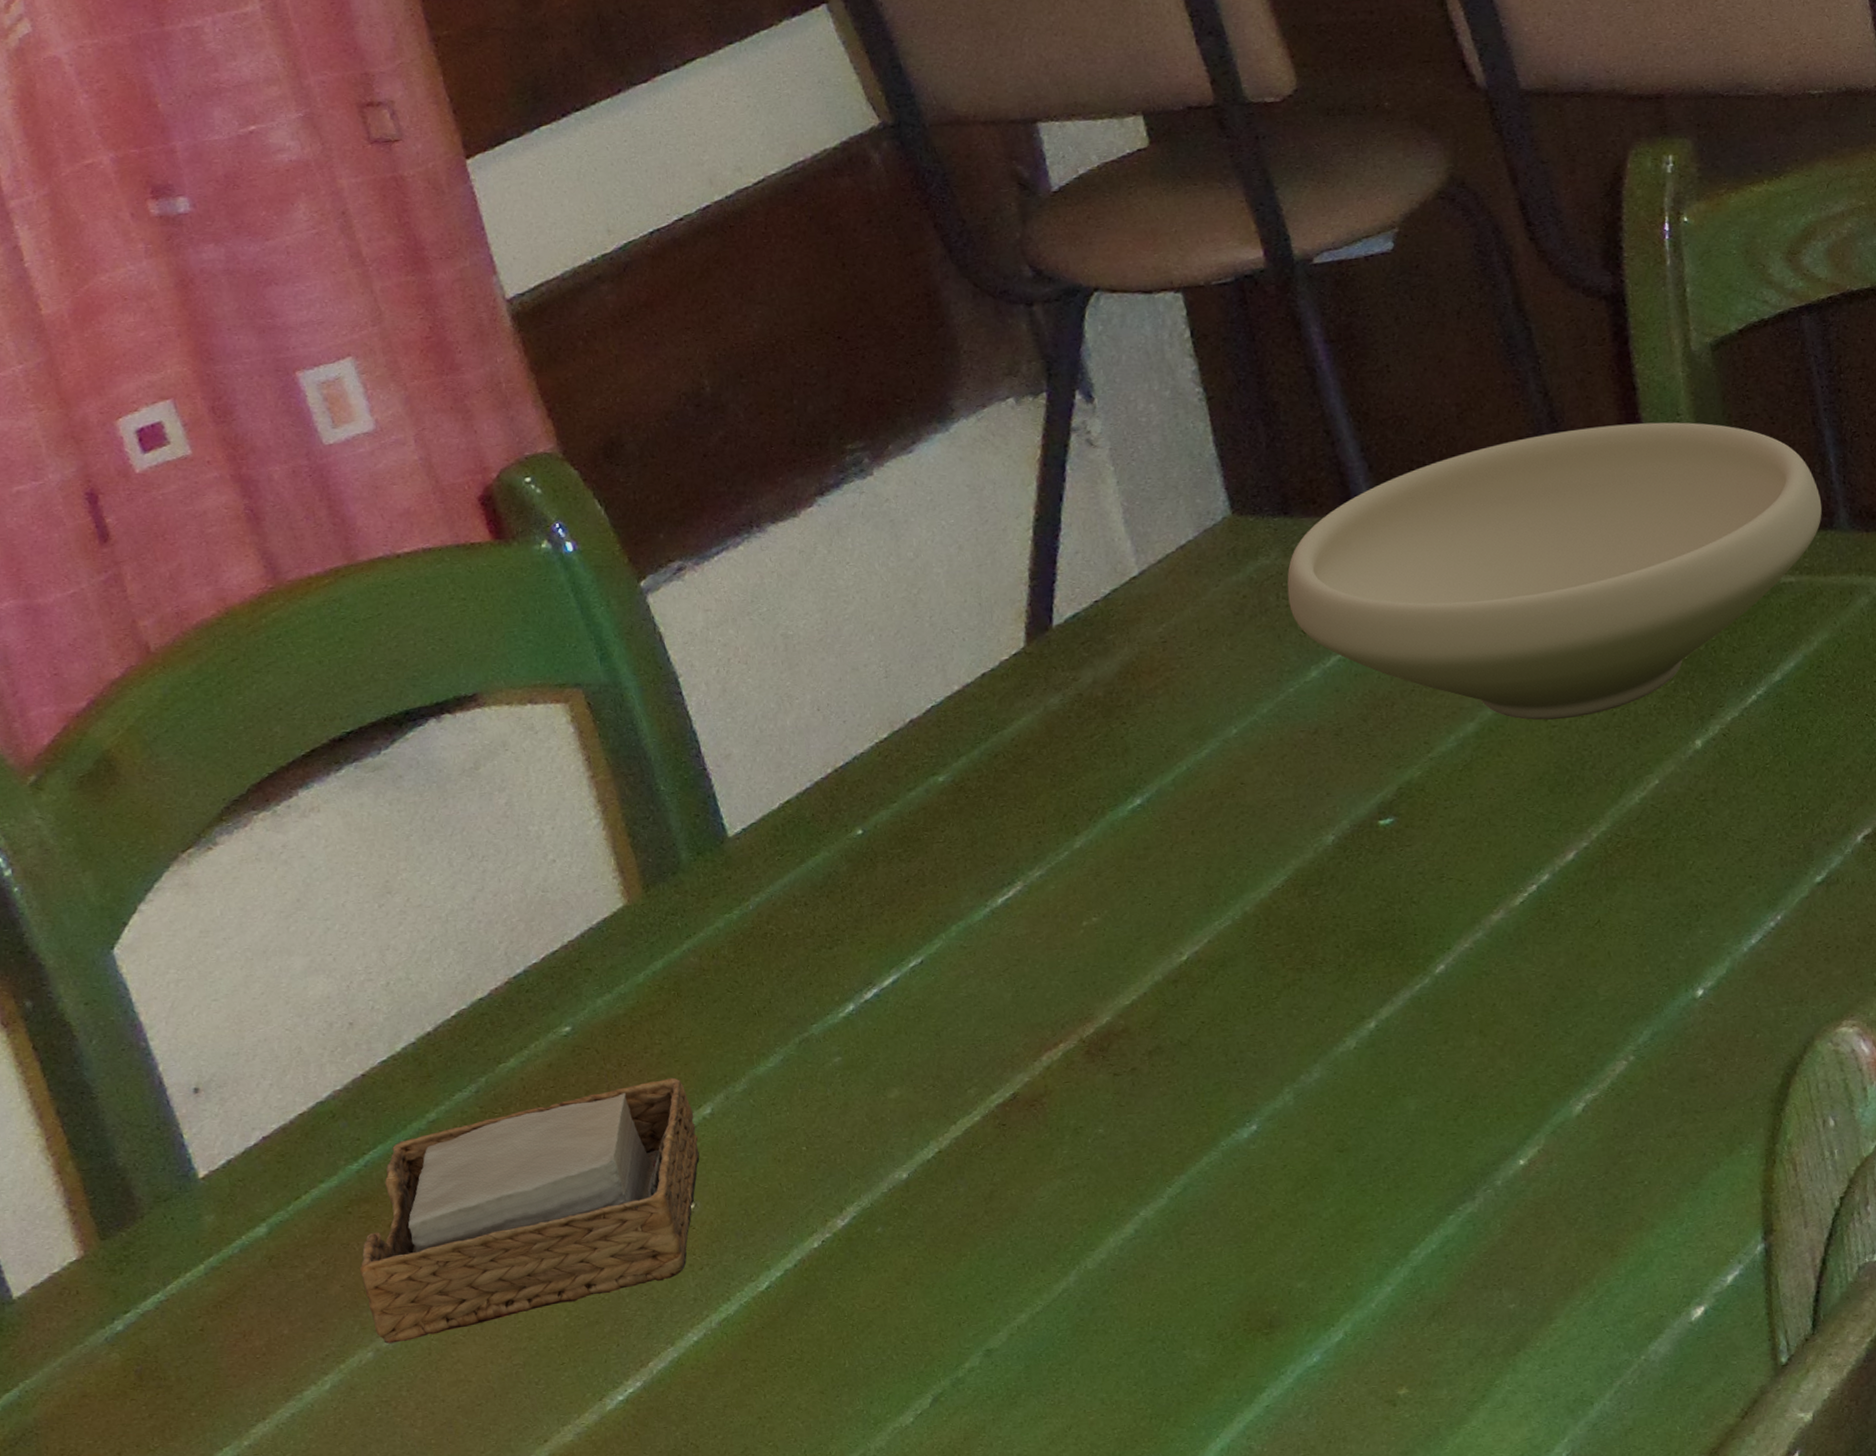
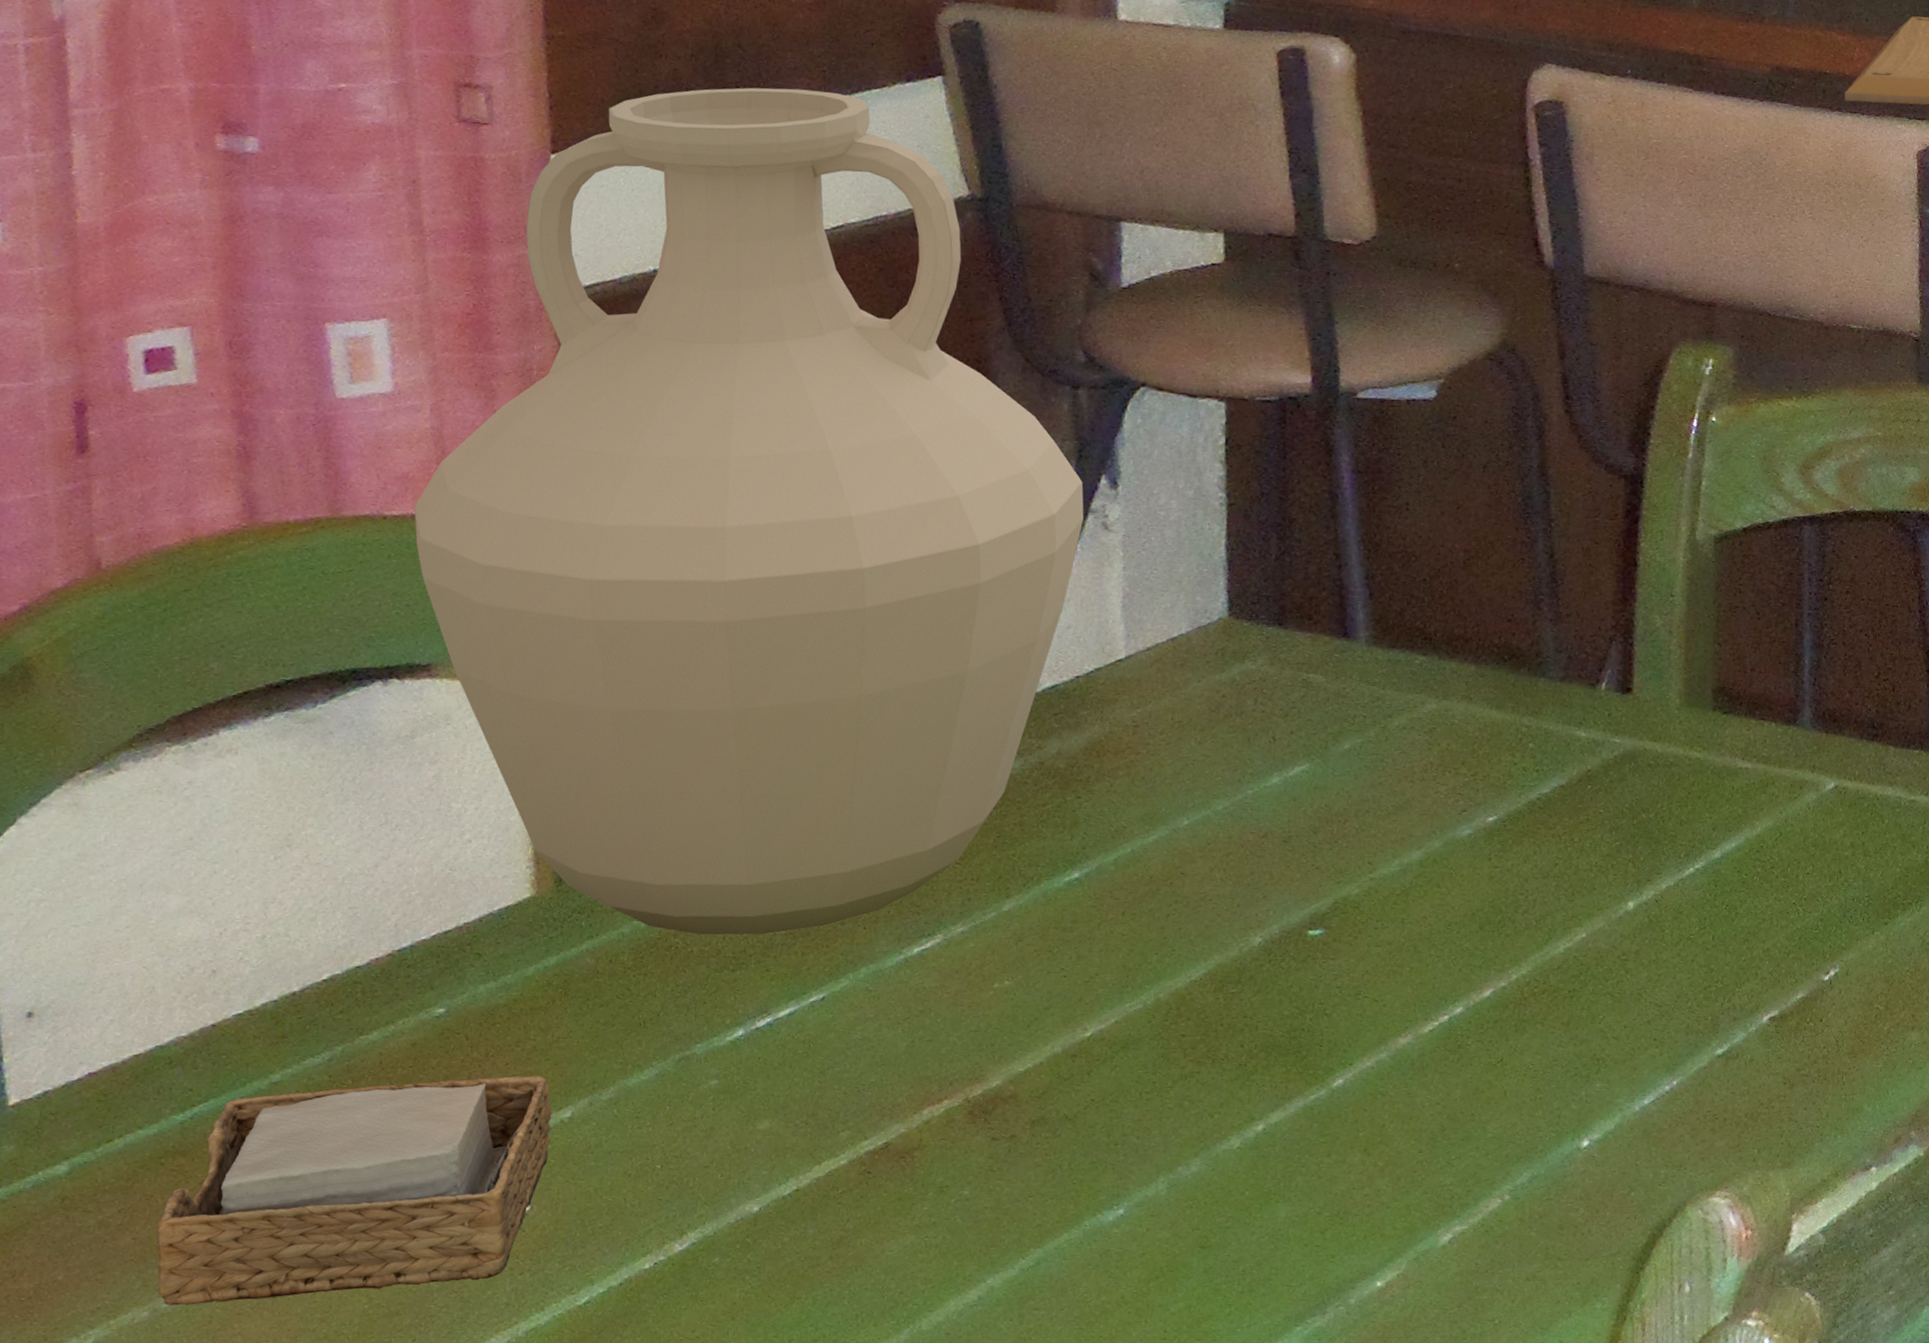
vase: none [423,42,1068,919] -> present [414,87,1084,935]
bowl: present [1287,422,1822,721] -> none [1265,592,1790,862]

